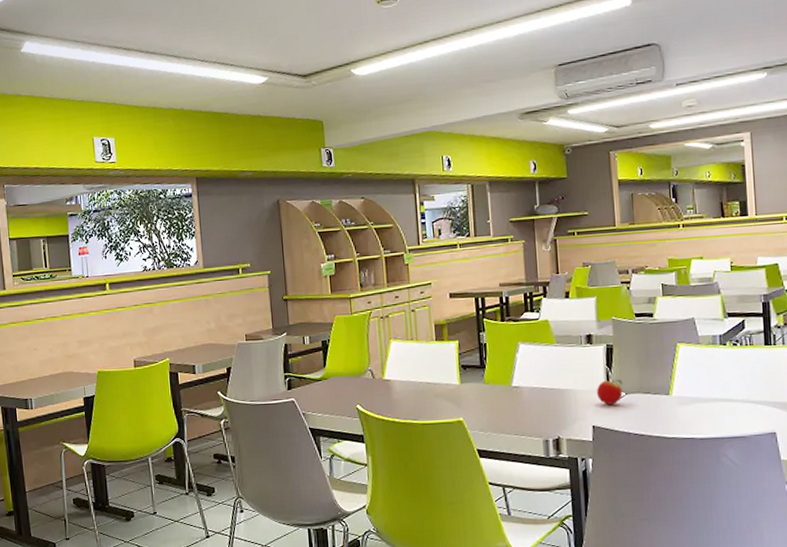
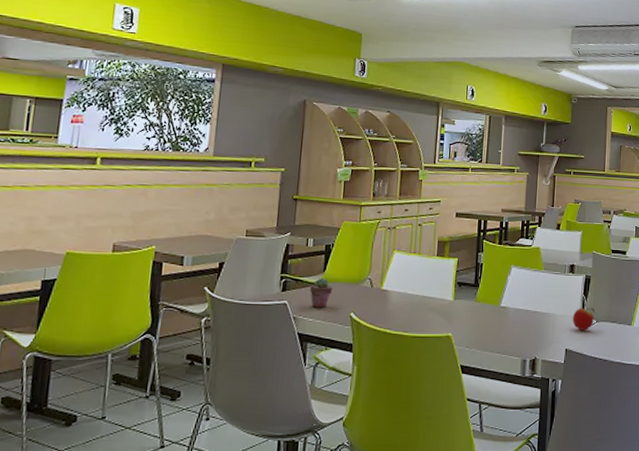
potted succulent: none [314,373,336,403] -> present [310,278,333,308]

